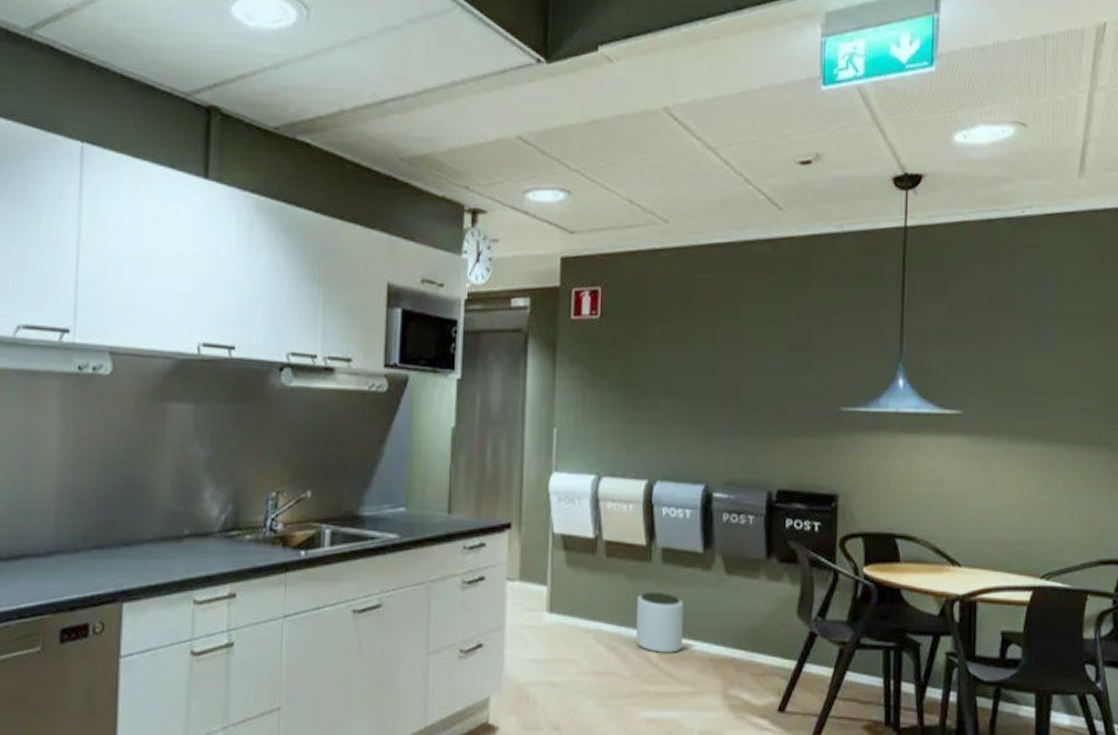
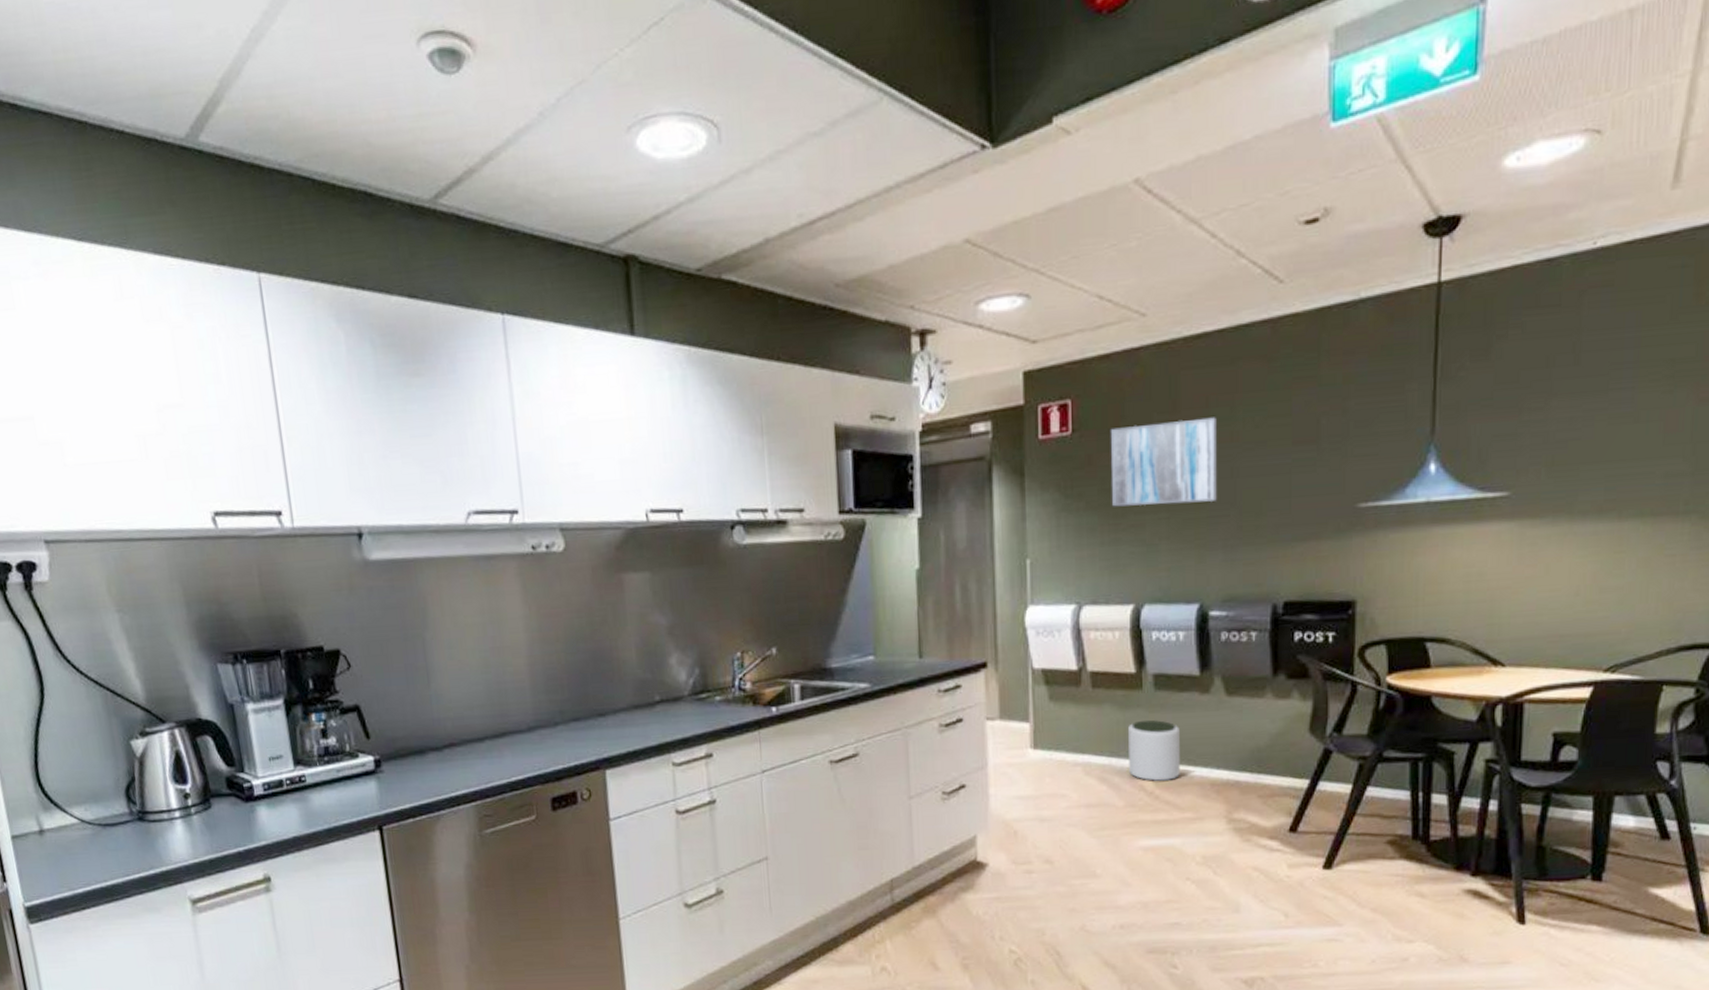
wall art: none [633,317,724,392] -> present [1111,417,1217,507]

